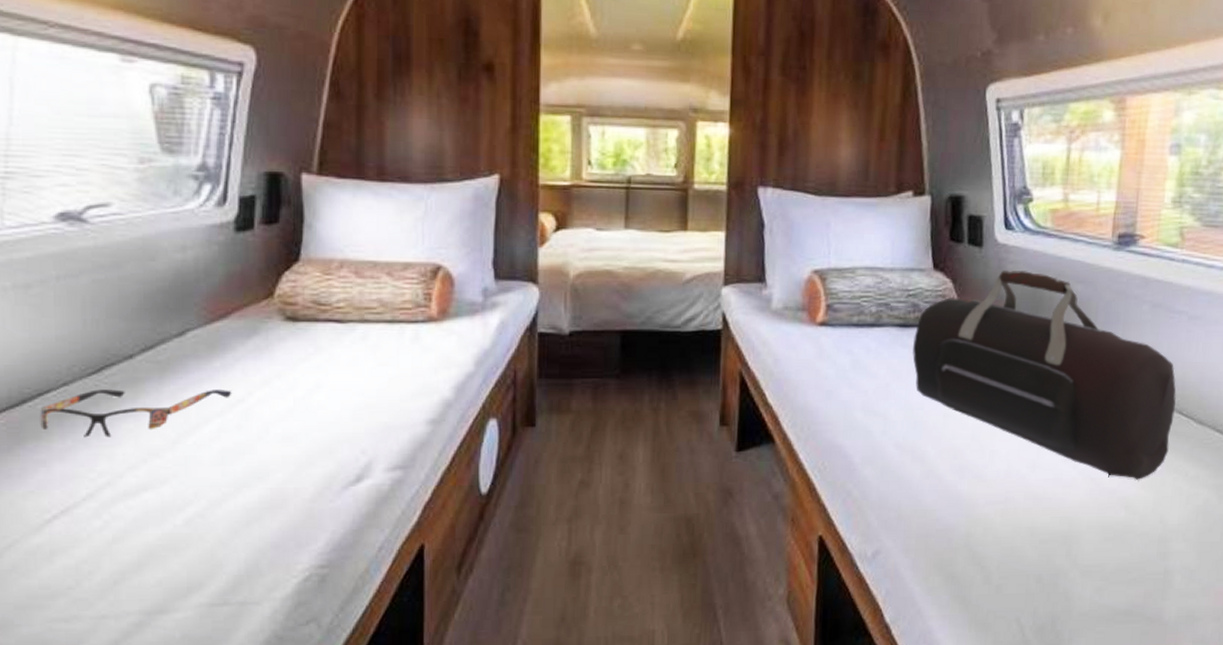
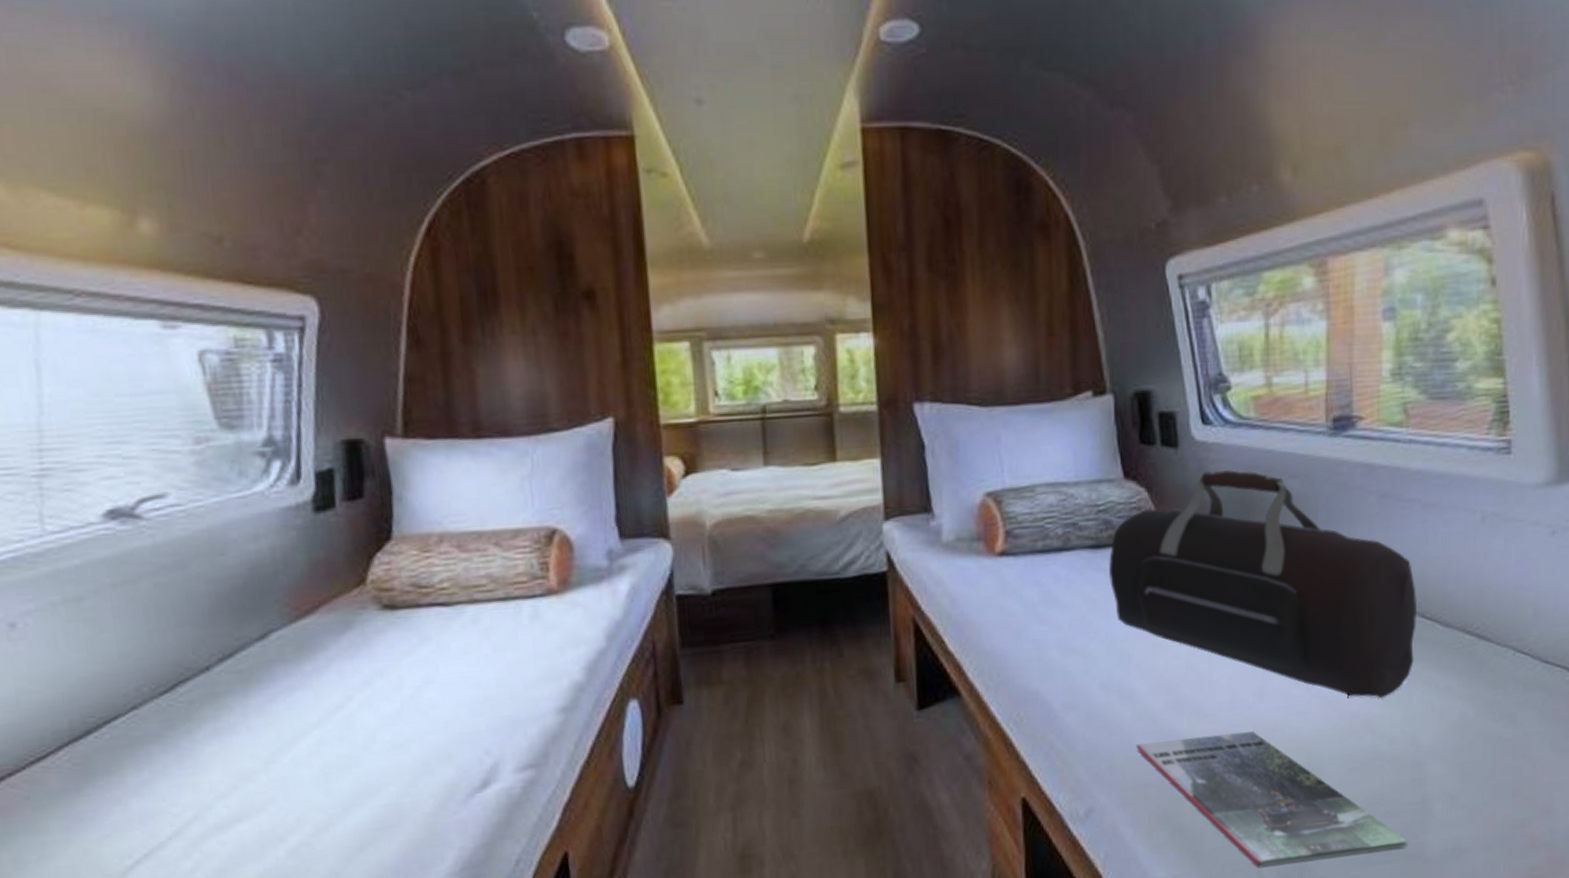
sunglasses: present [40,389,232,438] -> none [108,696,329,767]
magazine: none [921,498,1149,616] -> present [1136,731,1409,867]

